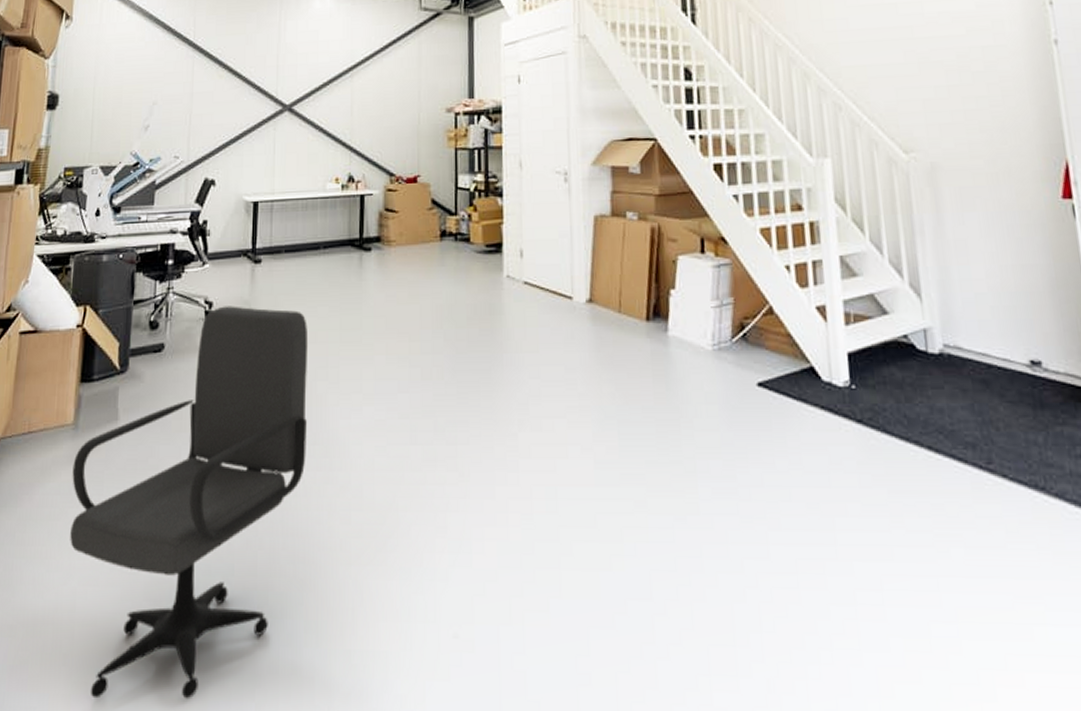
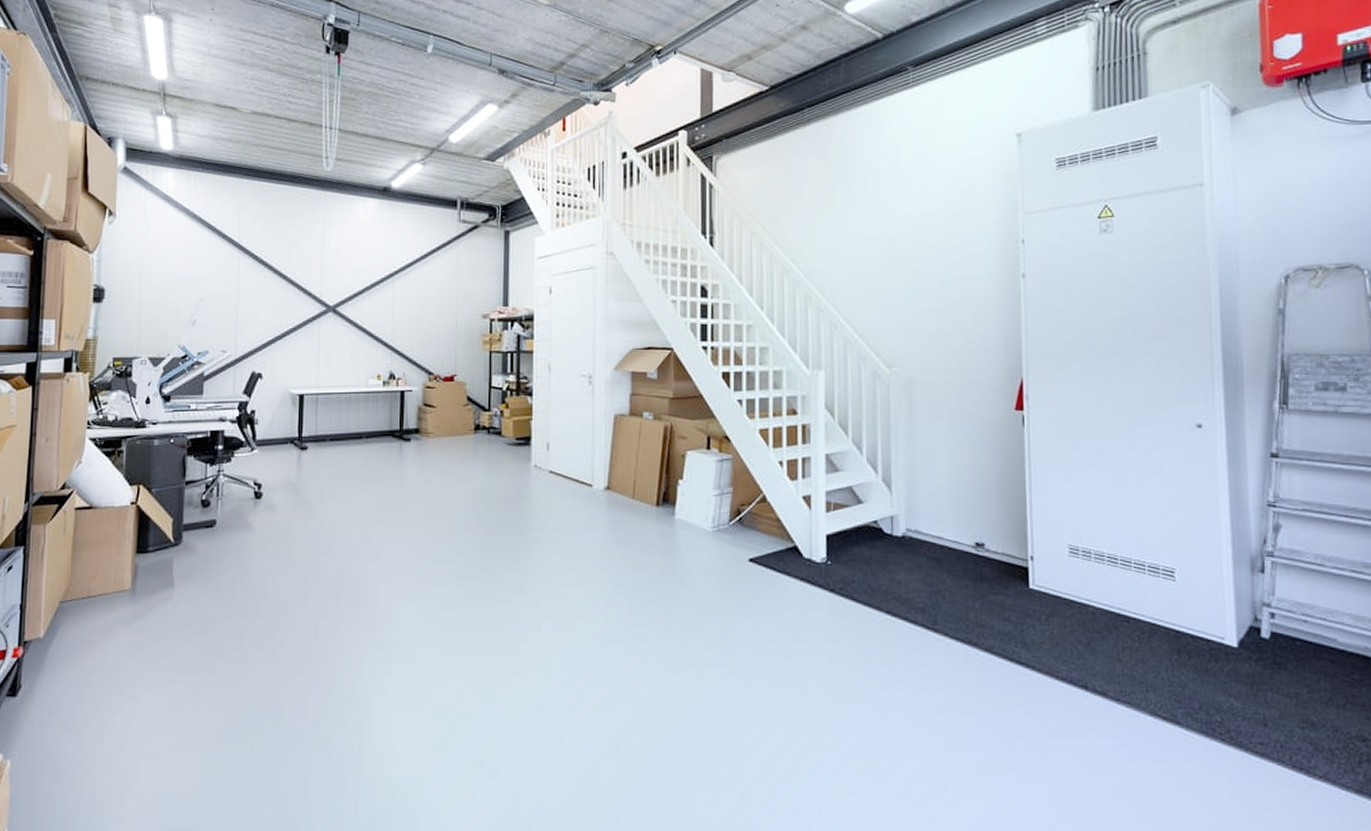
office chair: present [70,306,309,700] -> none [131,487,352,820]

